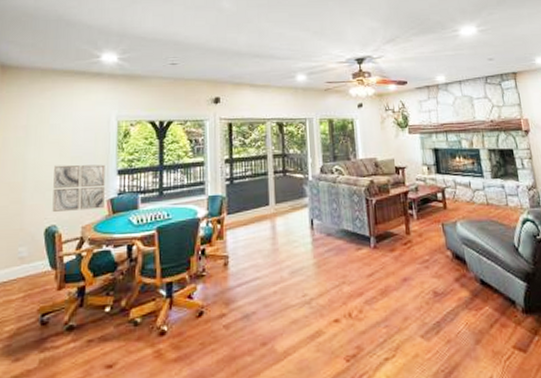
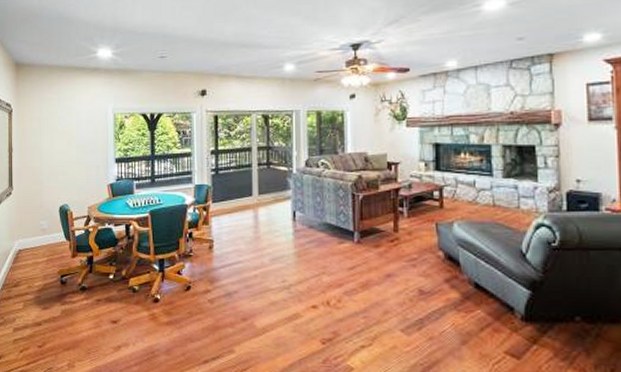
wall art: present [52,164,105,212] -> none [64,153,105,193]

